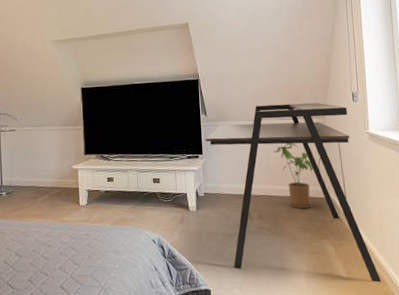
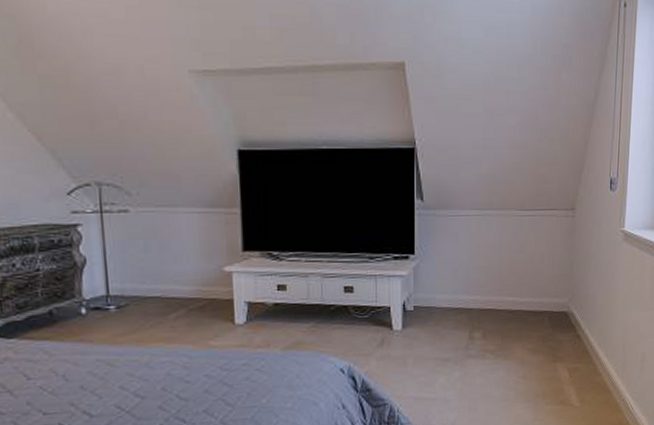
desk: present [205,102,382,282] -> none [419,189,617,410]
house plant: present [273,143,313,209] -> none [507,242,553,326]

